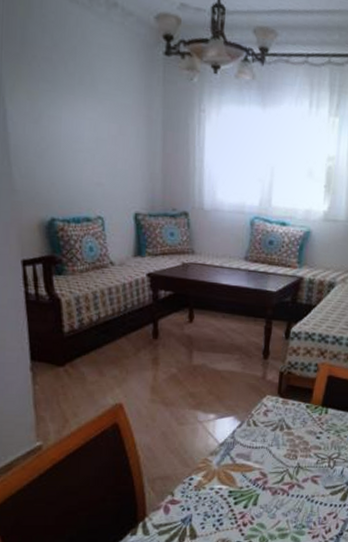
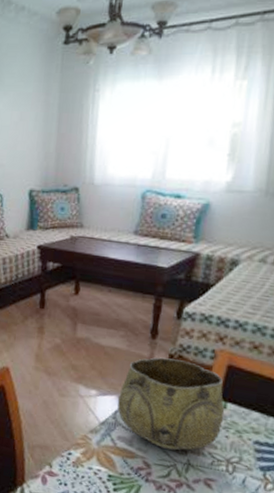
decorative bowl: none [234,375,327,457] -> present [117,357,225,451]

